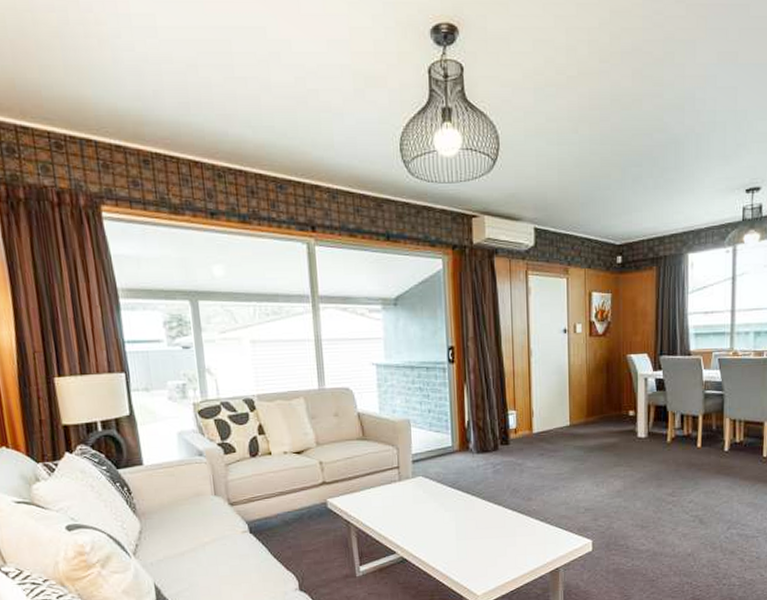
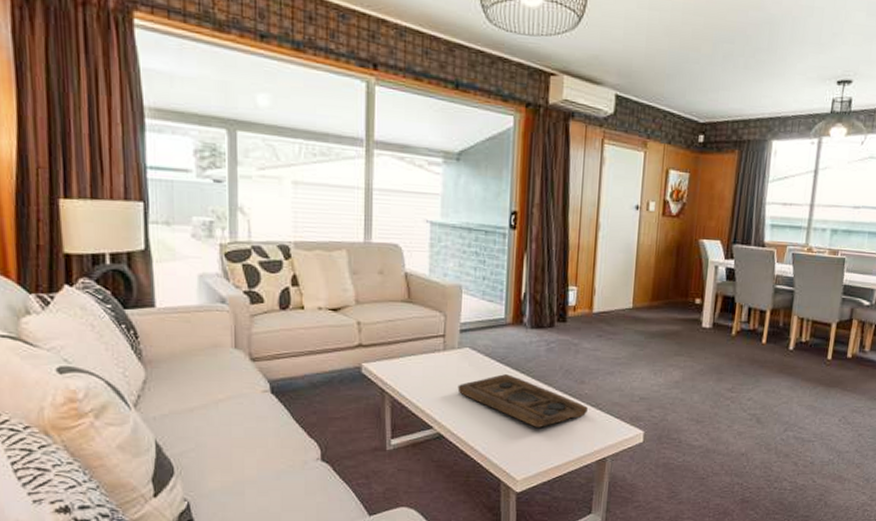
decorative tray: none [415,498,537,545] -> present [457,374,588,427]

